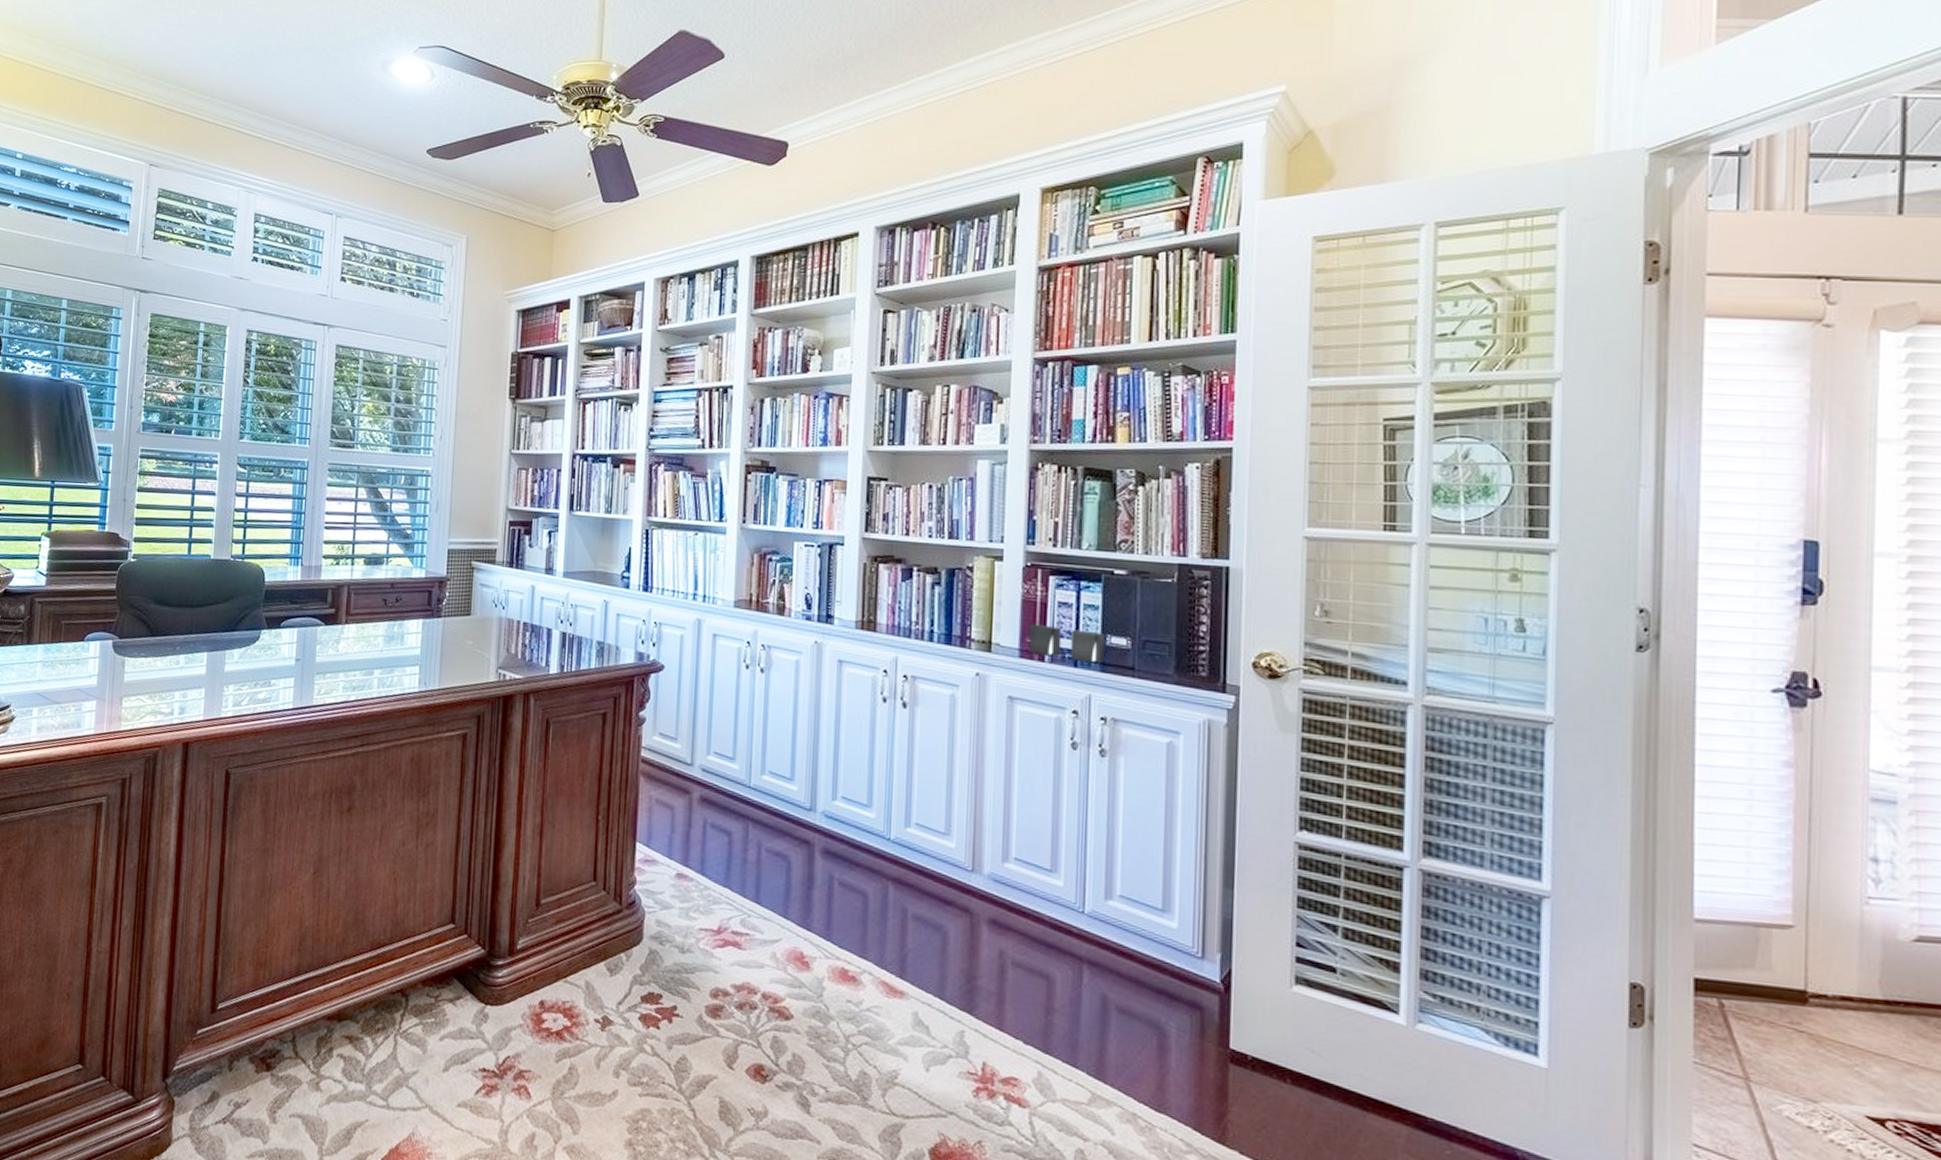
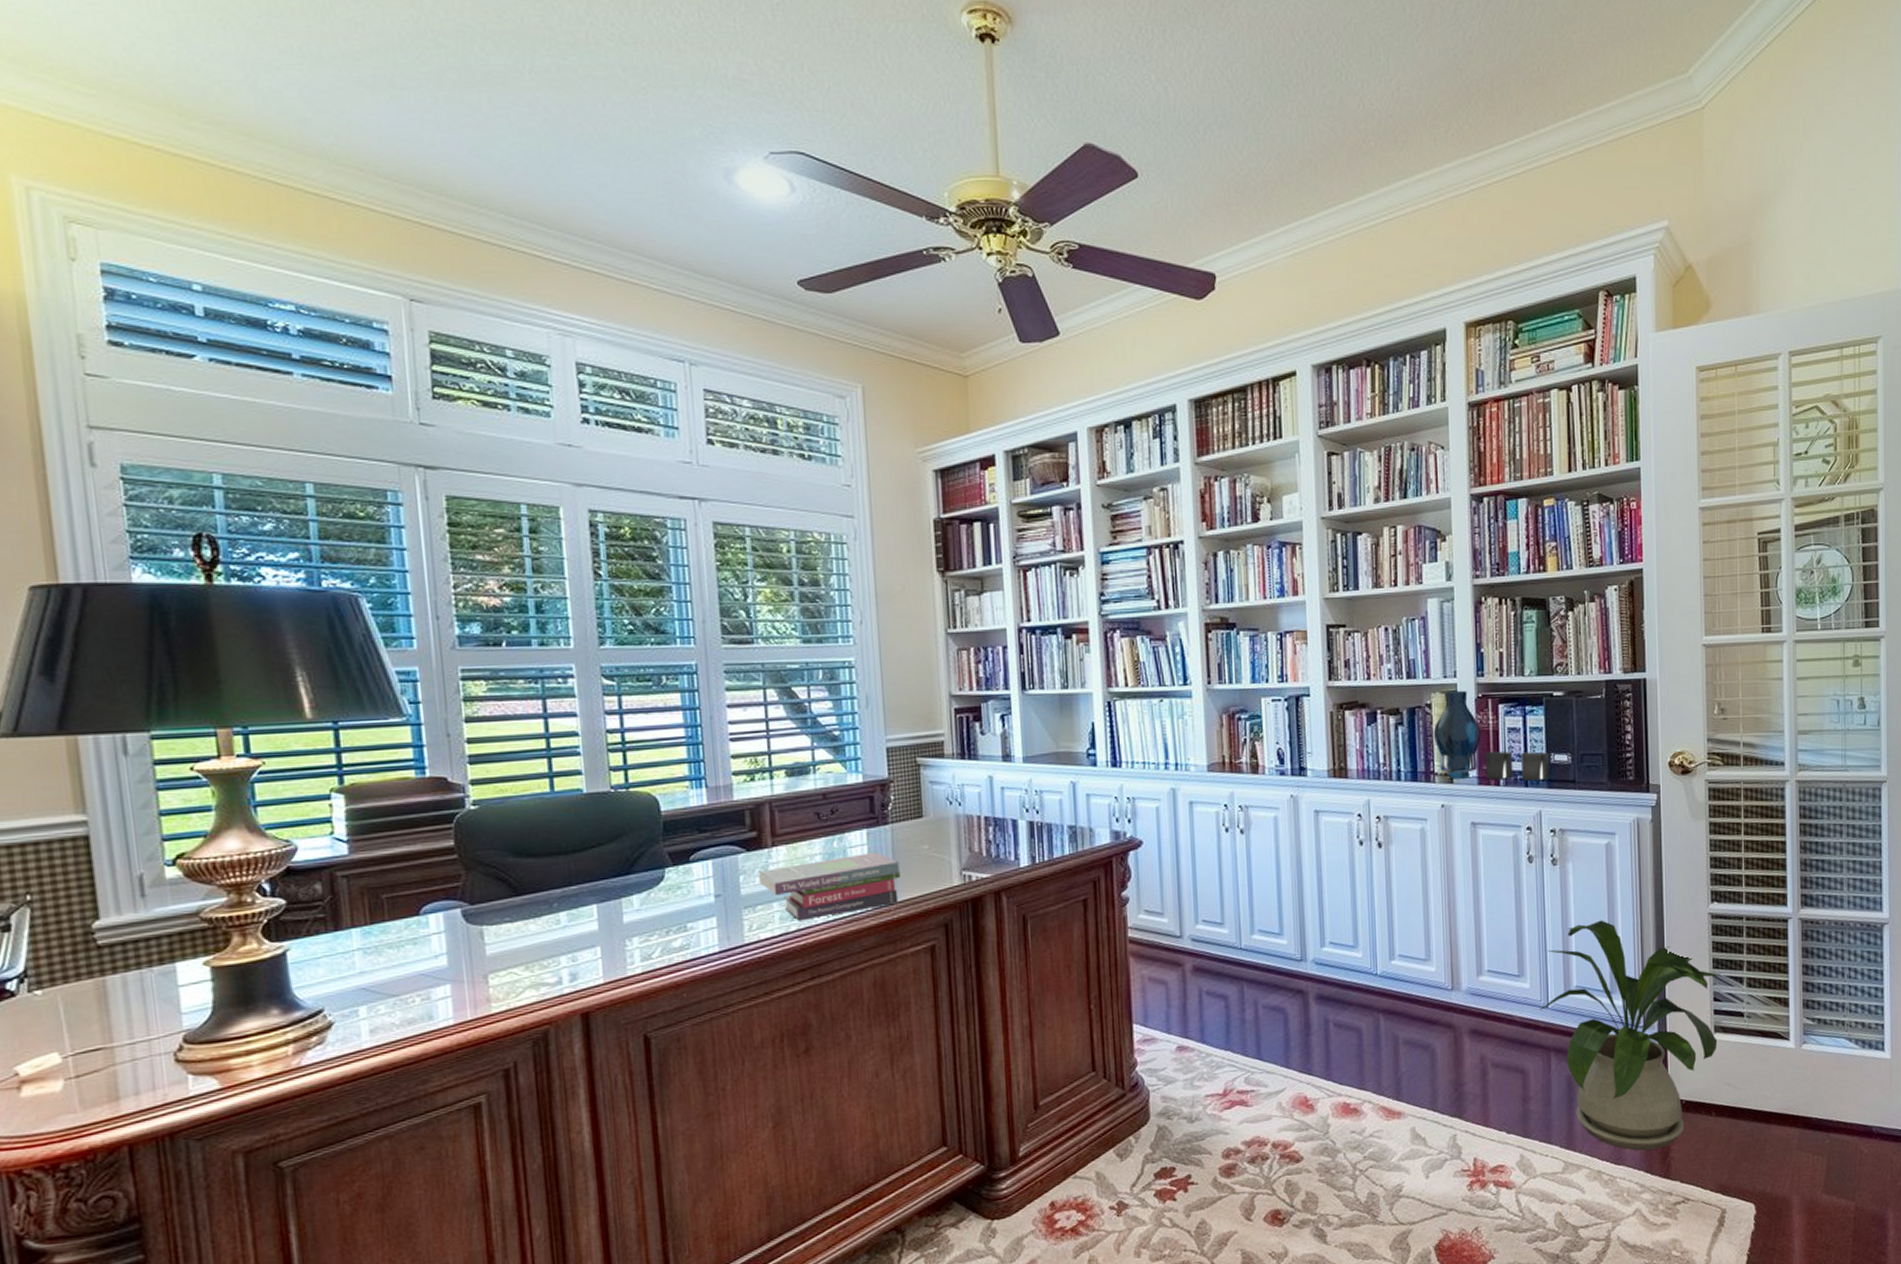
books: none [331,640,446,693] -> present [758,851,900,921]
vase: none [973,555,1028,649] -> present [1433,690,1482,779]
house plant: none [1073,826,1307,1107] -> present [1539,920,1721,1151]

